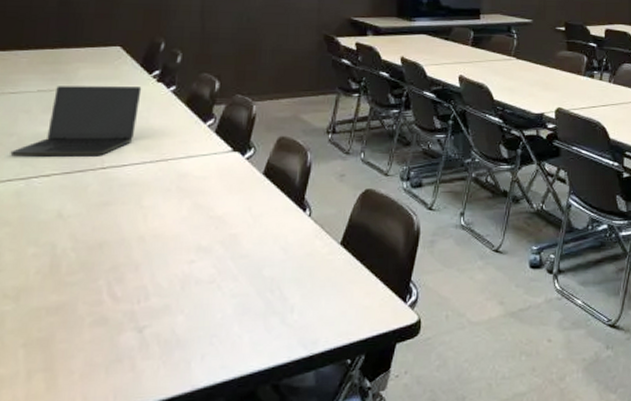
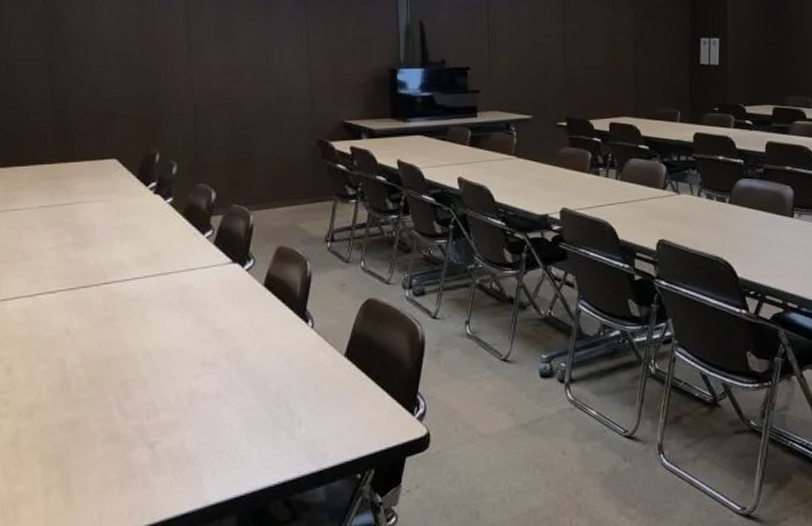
laptop: present [10,86,142,157] -> none [16,199,140,274]

